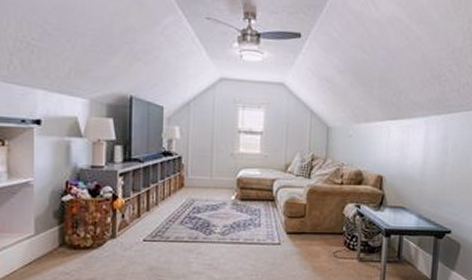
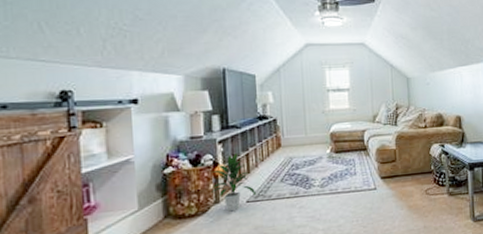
indoor plant: none [107,188,155,247] -> present [210,152,257,211]

